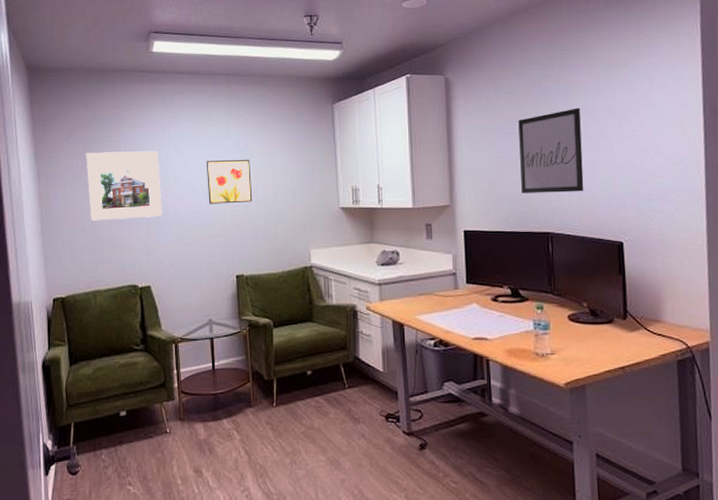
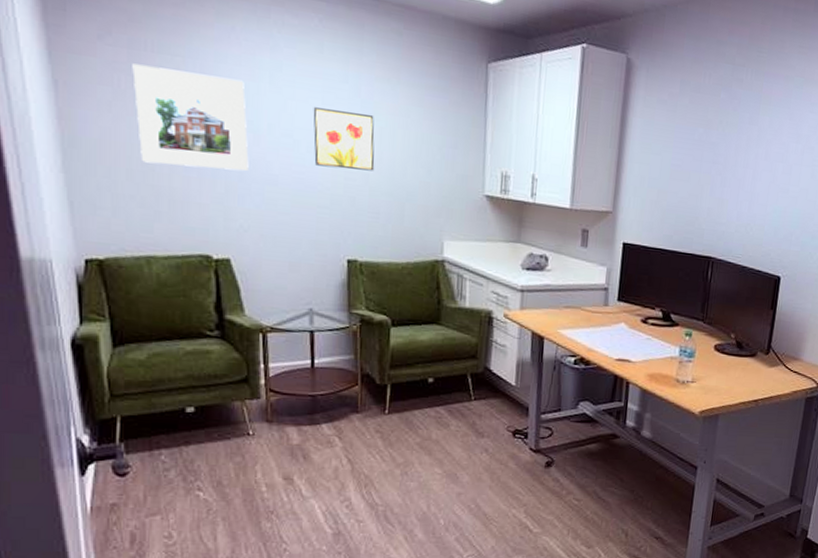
wall art: present [518,107,584,193] -> none [690,123,767,218]

